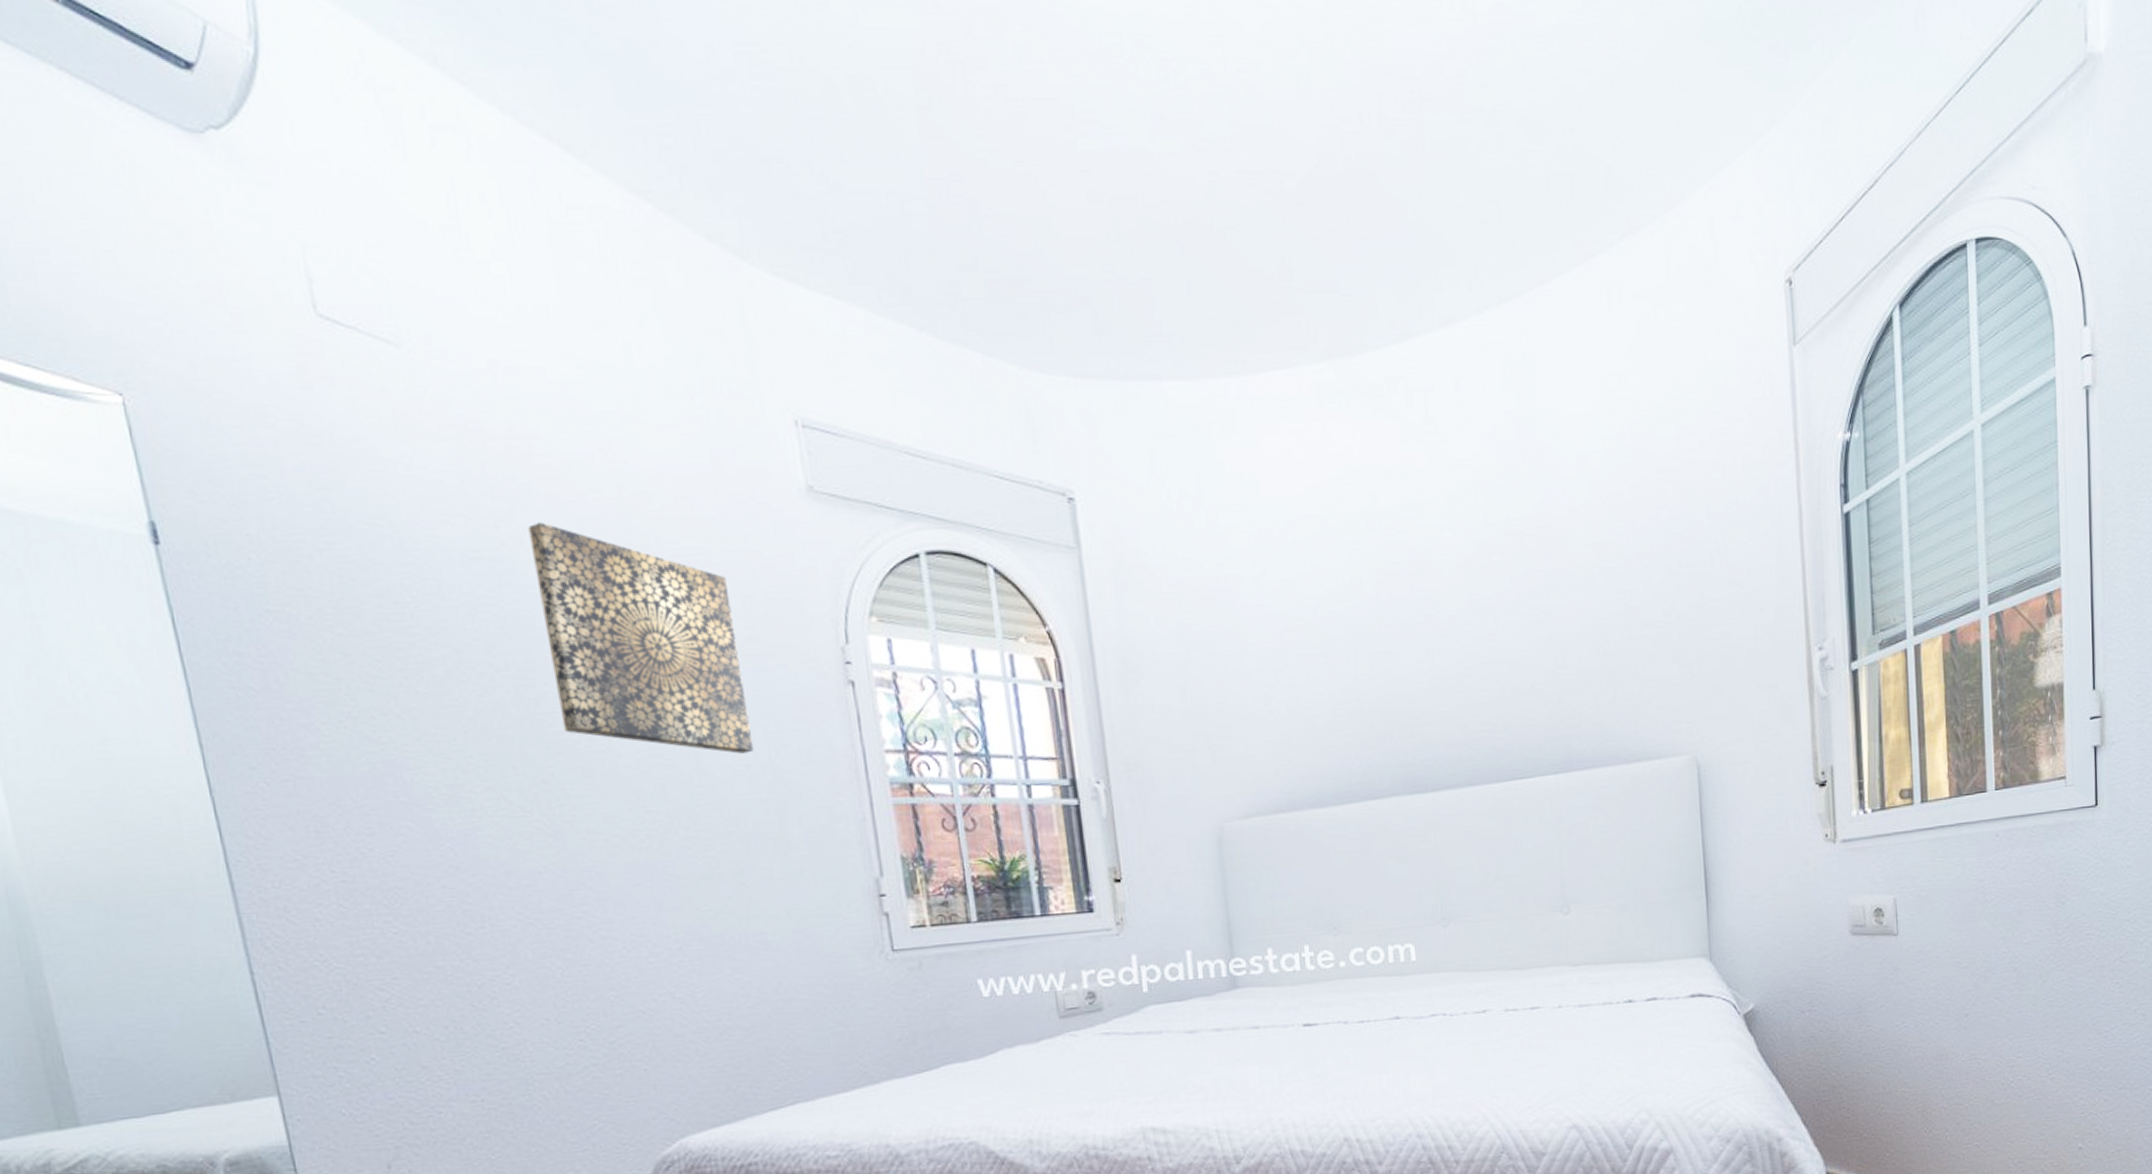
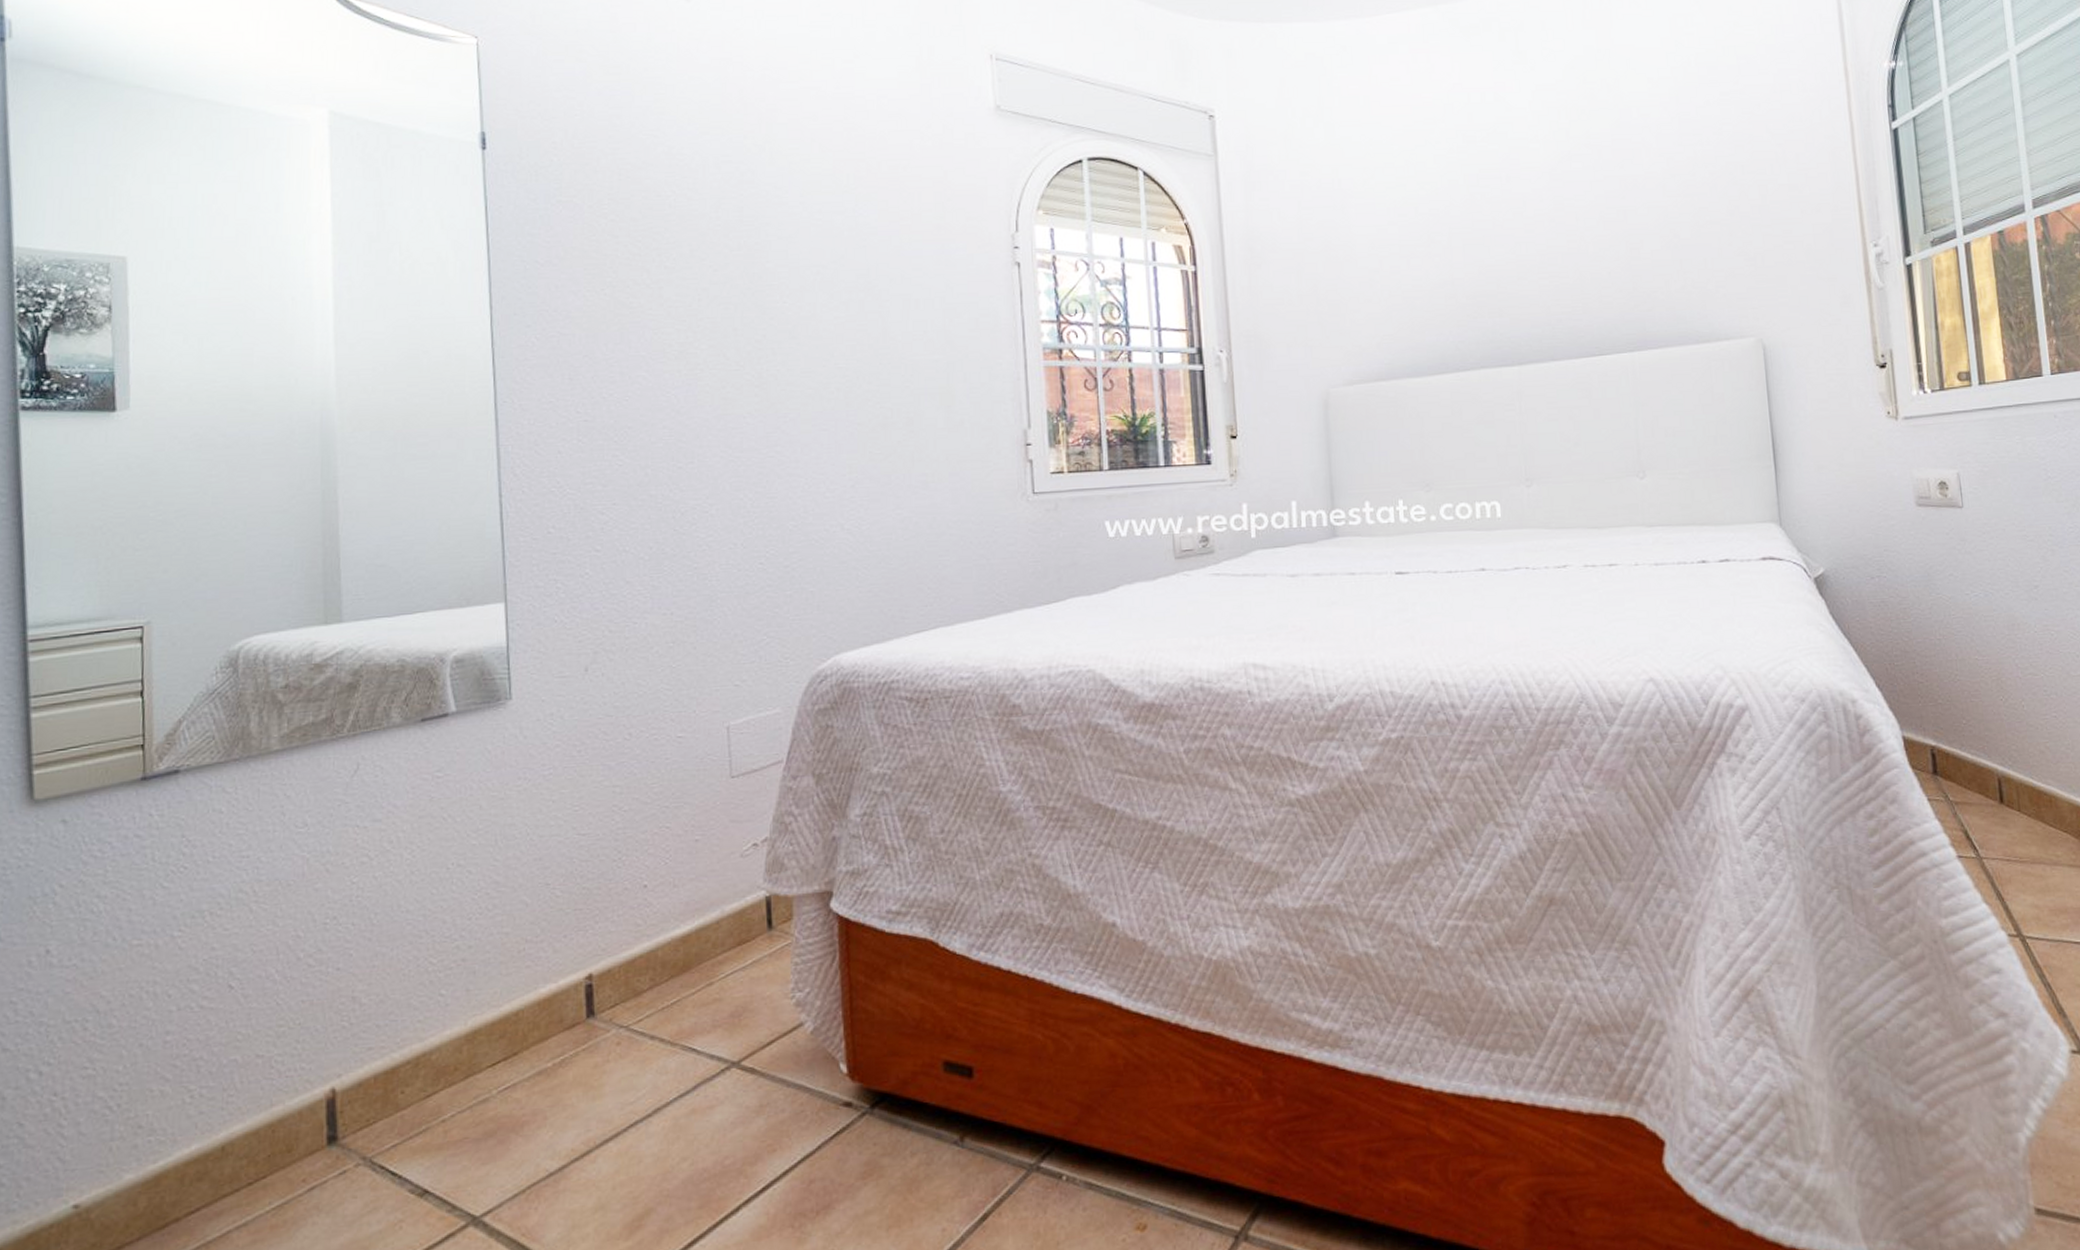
wall art: present [528,522,754,754] -> none [770,133,932,321]

